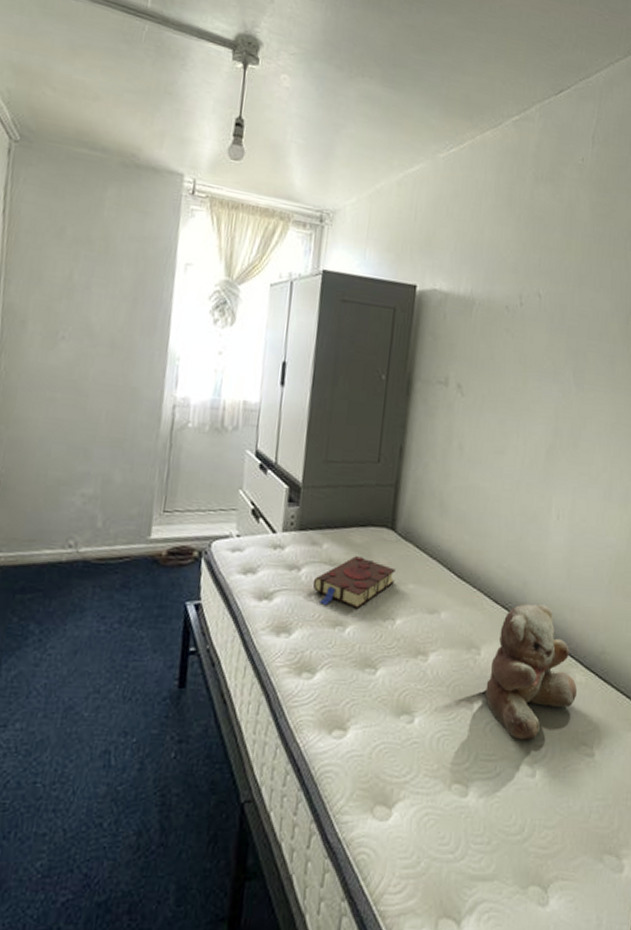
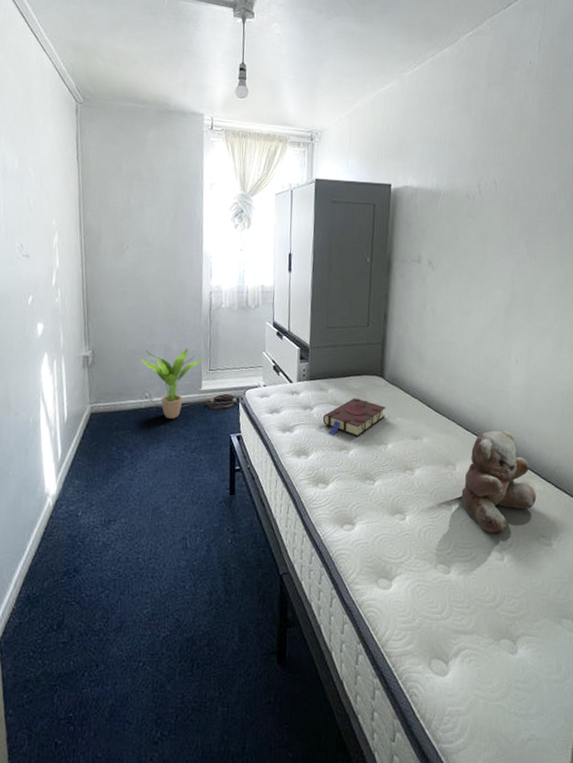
potted plant: none [68,479,157,578] -> present [141,348,203,419]

